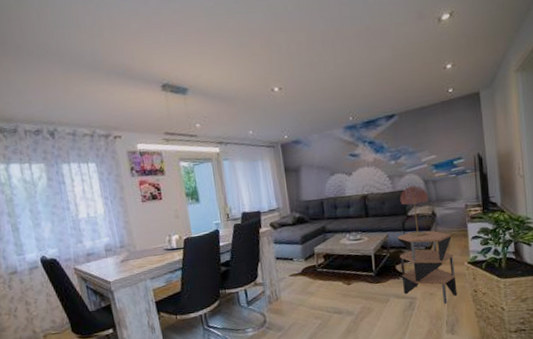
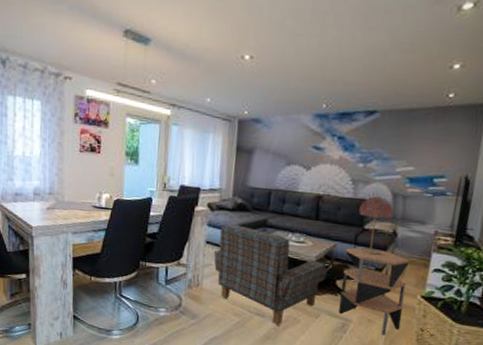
armchair: none [284,236,387,318] -> present [213,224,327,325]

